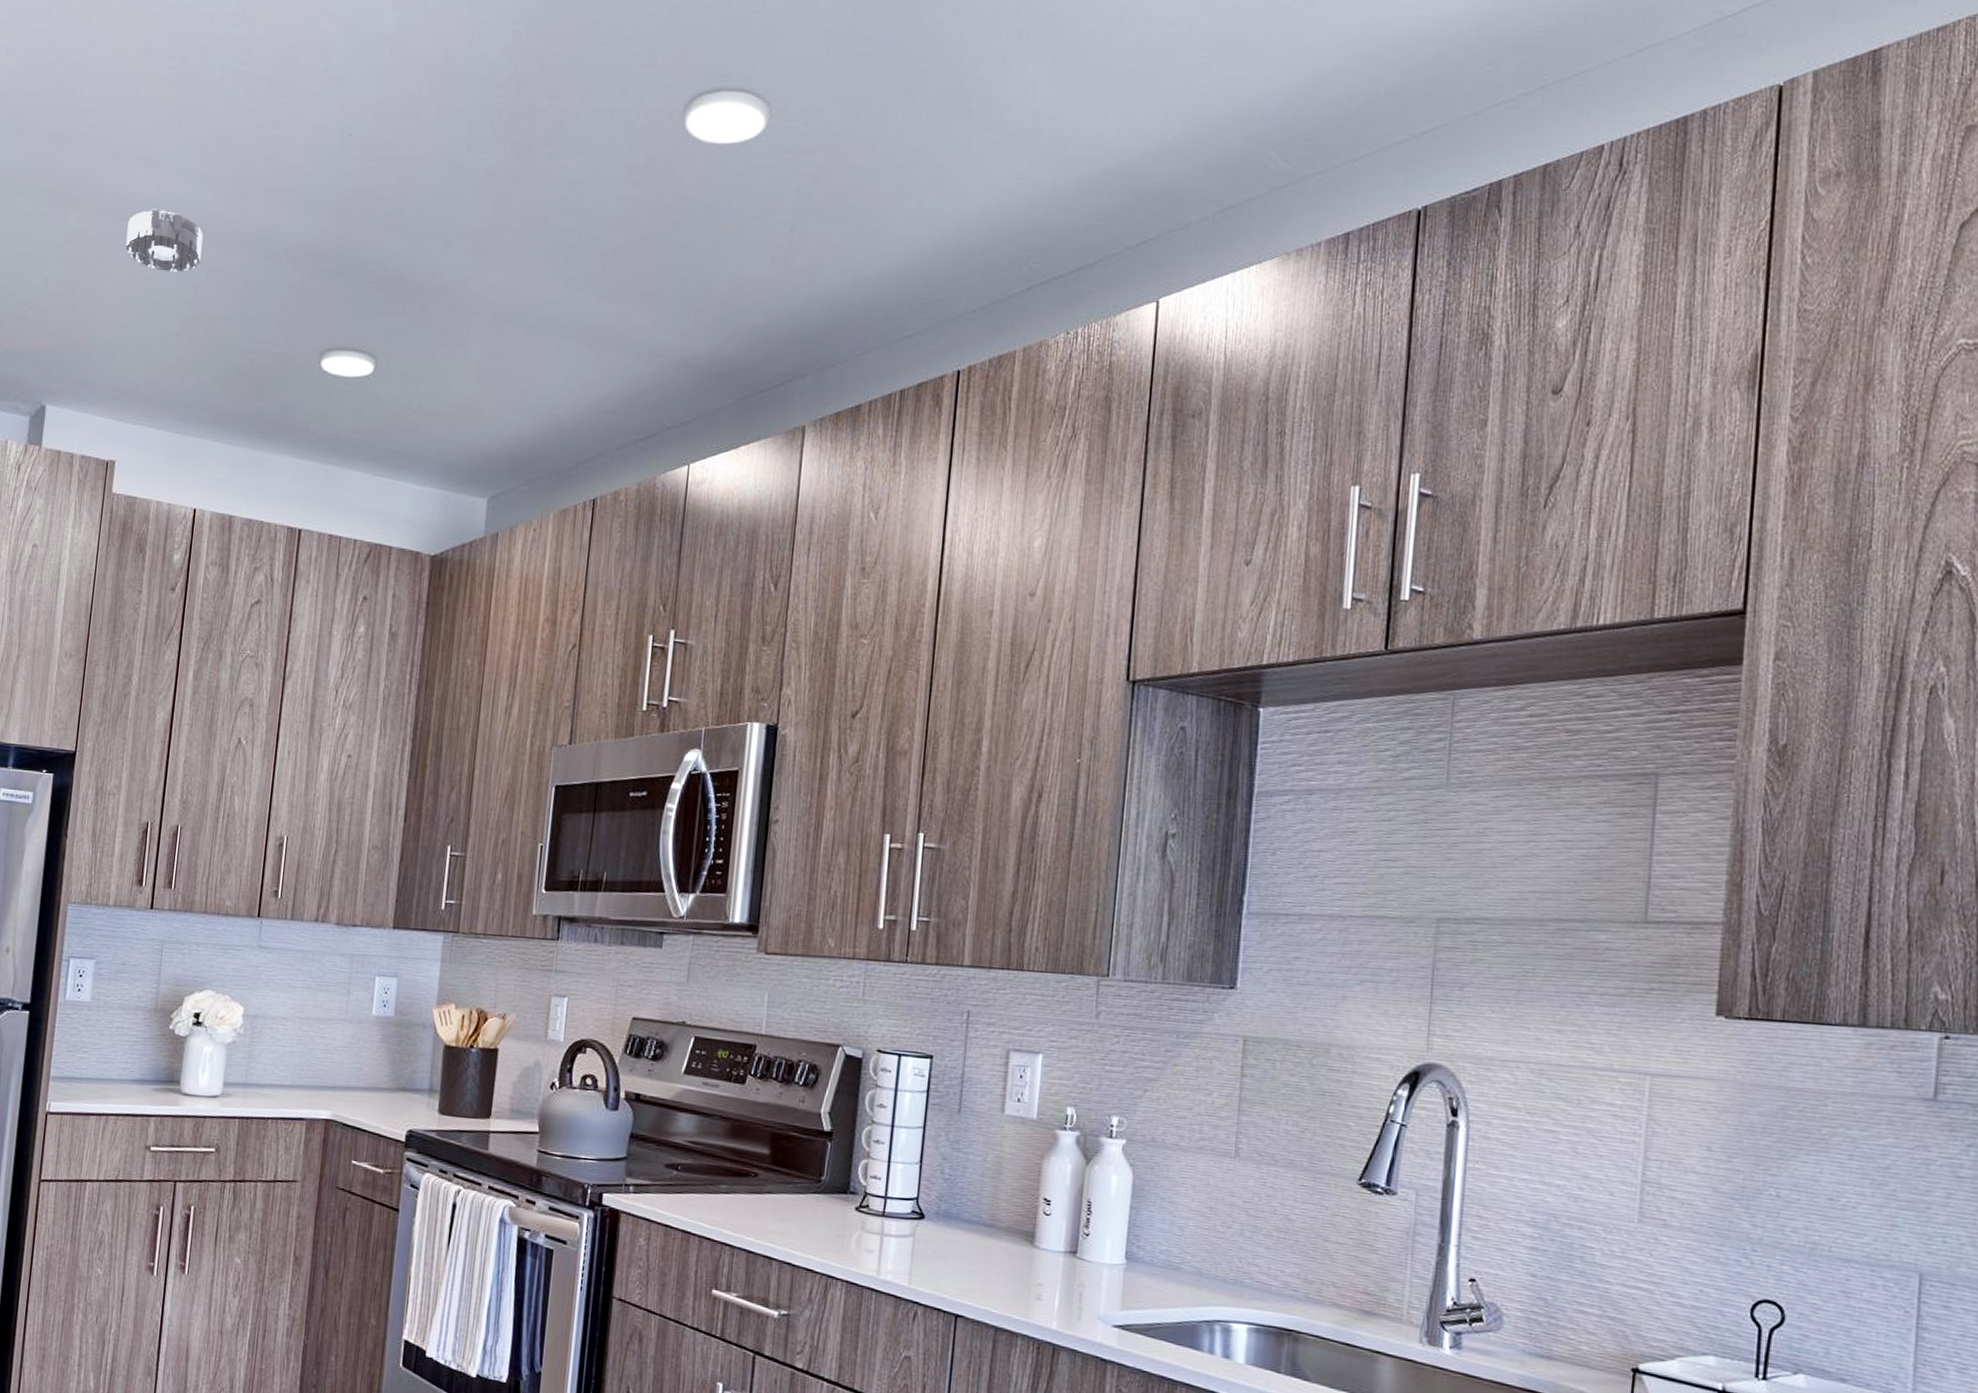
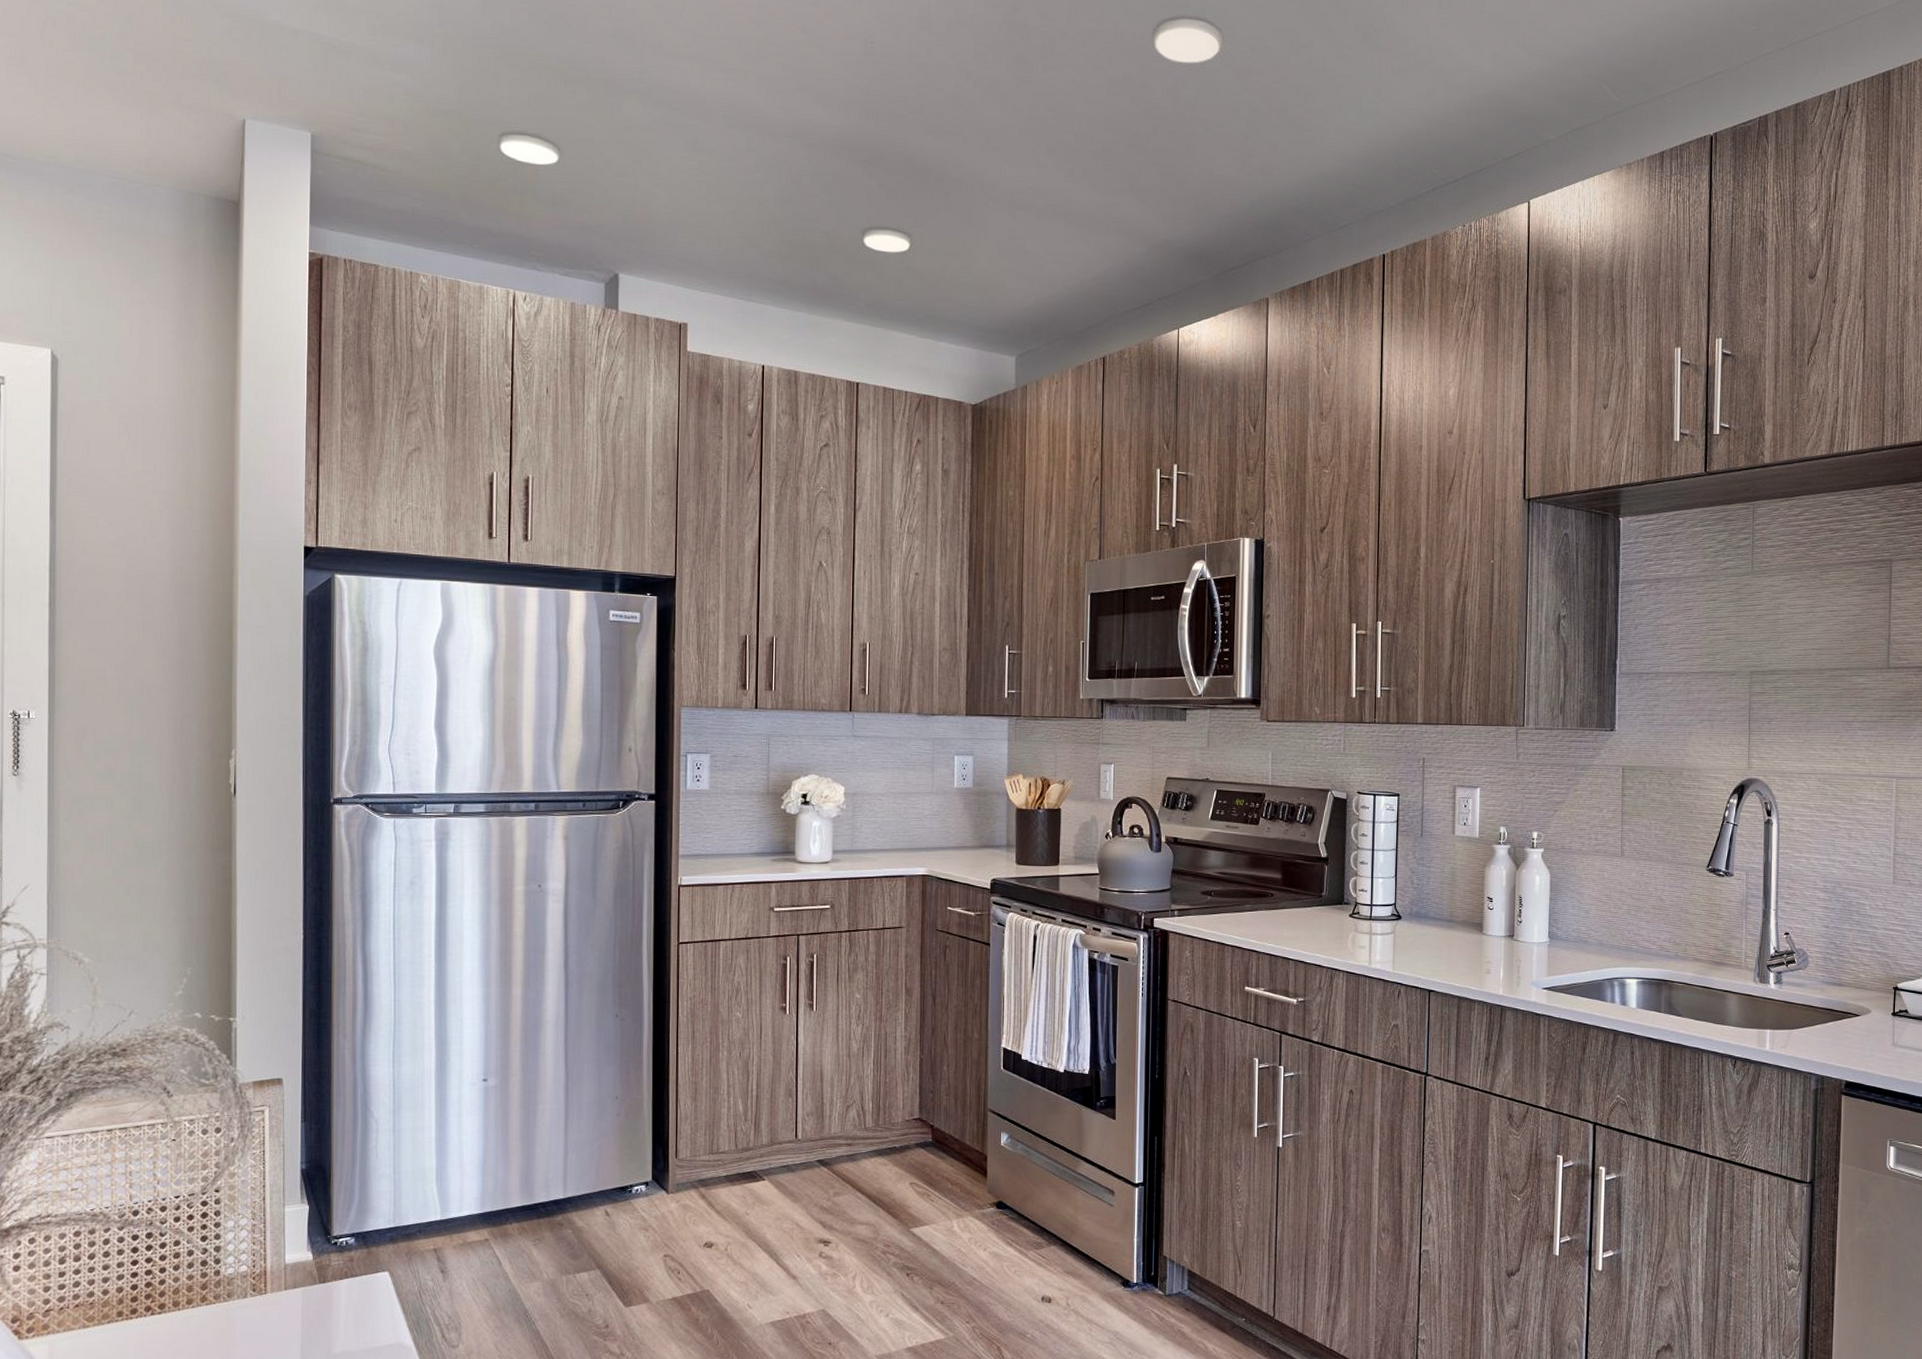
smoke detector: present [125,209,203,273] -> none [679,101,749,159]

